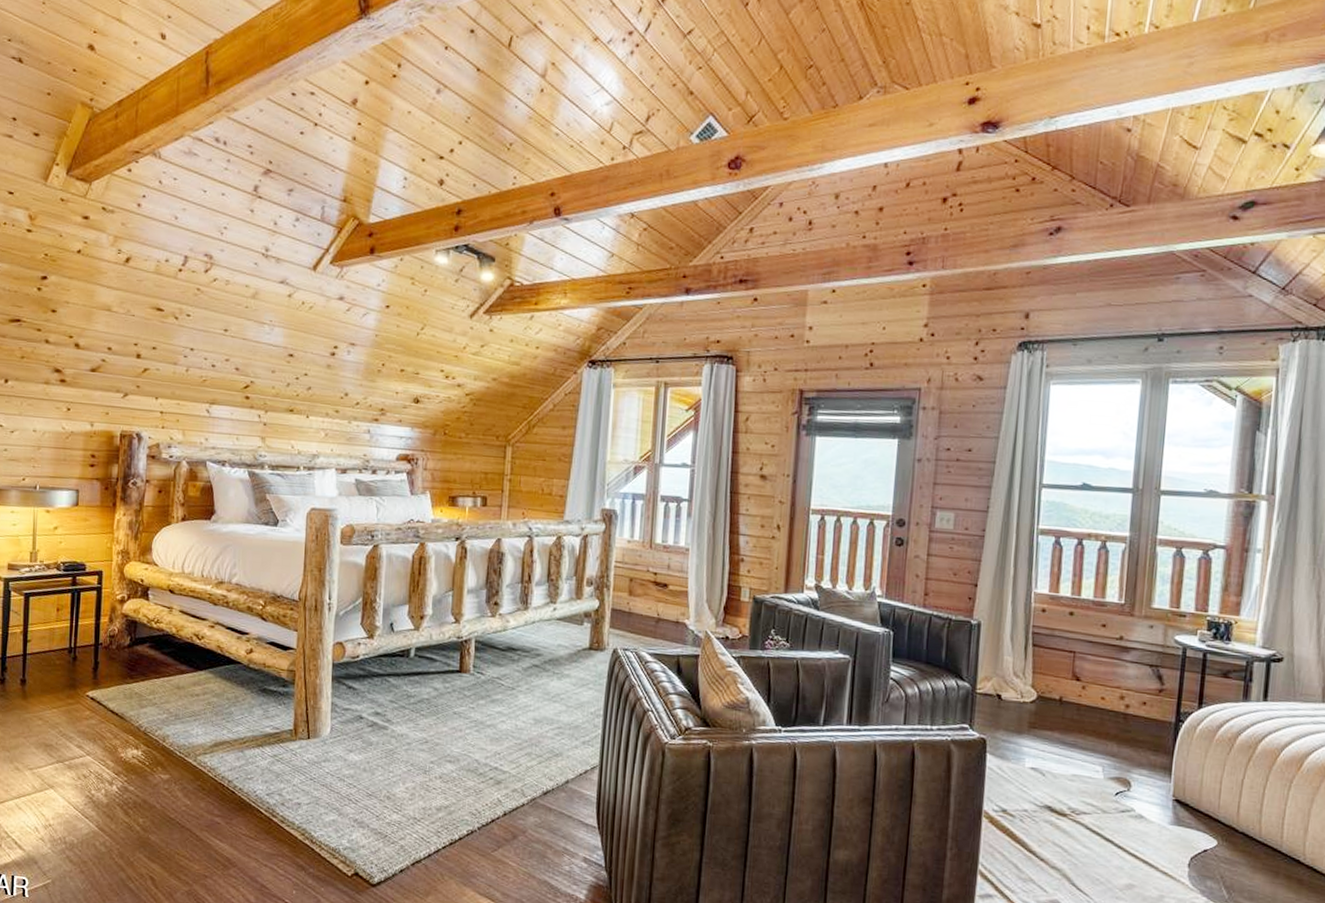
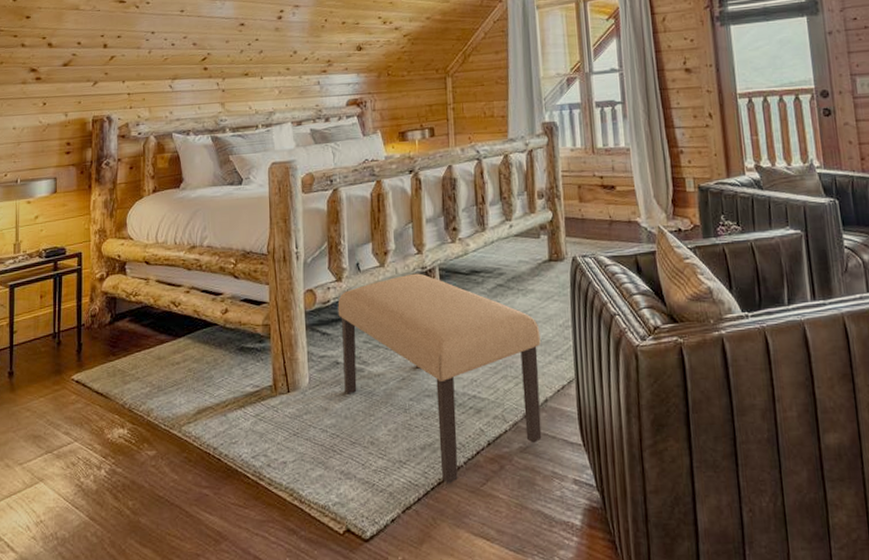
bench: none [366,641,570,846] -> present [338,273,542,484]

